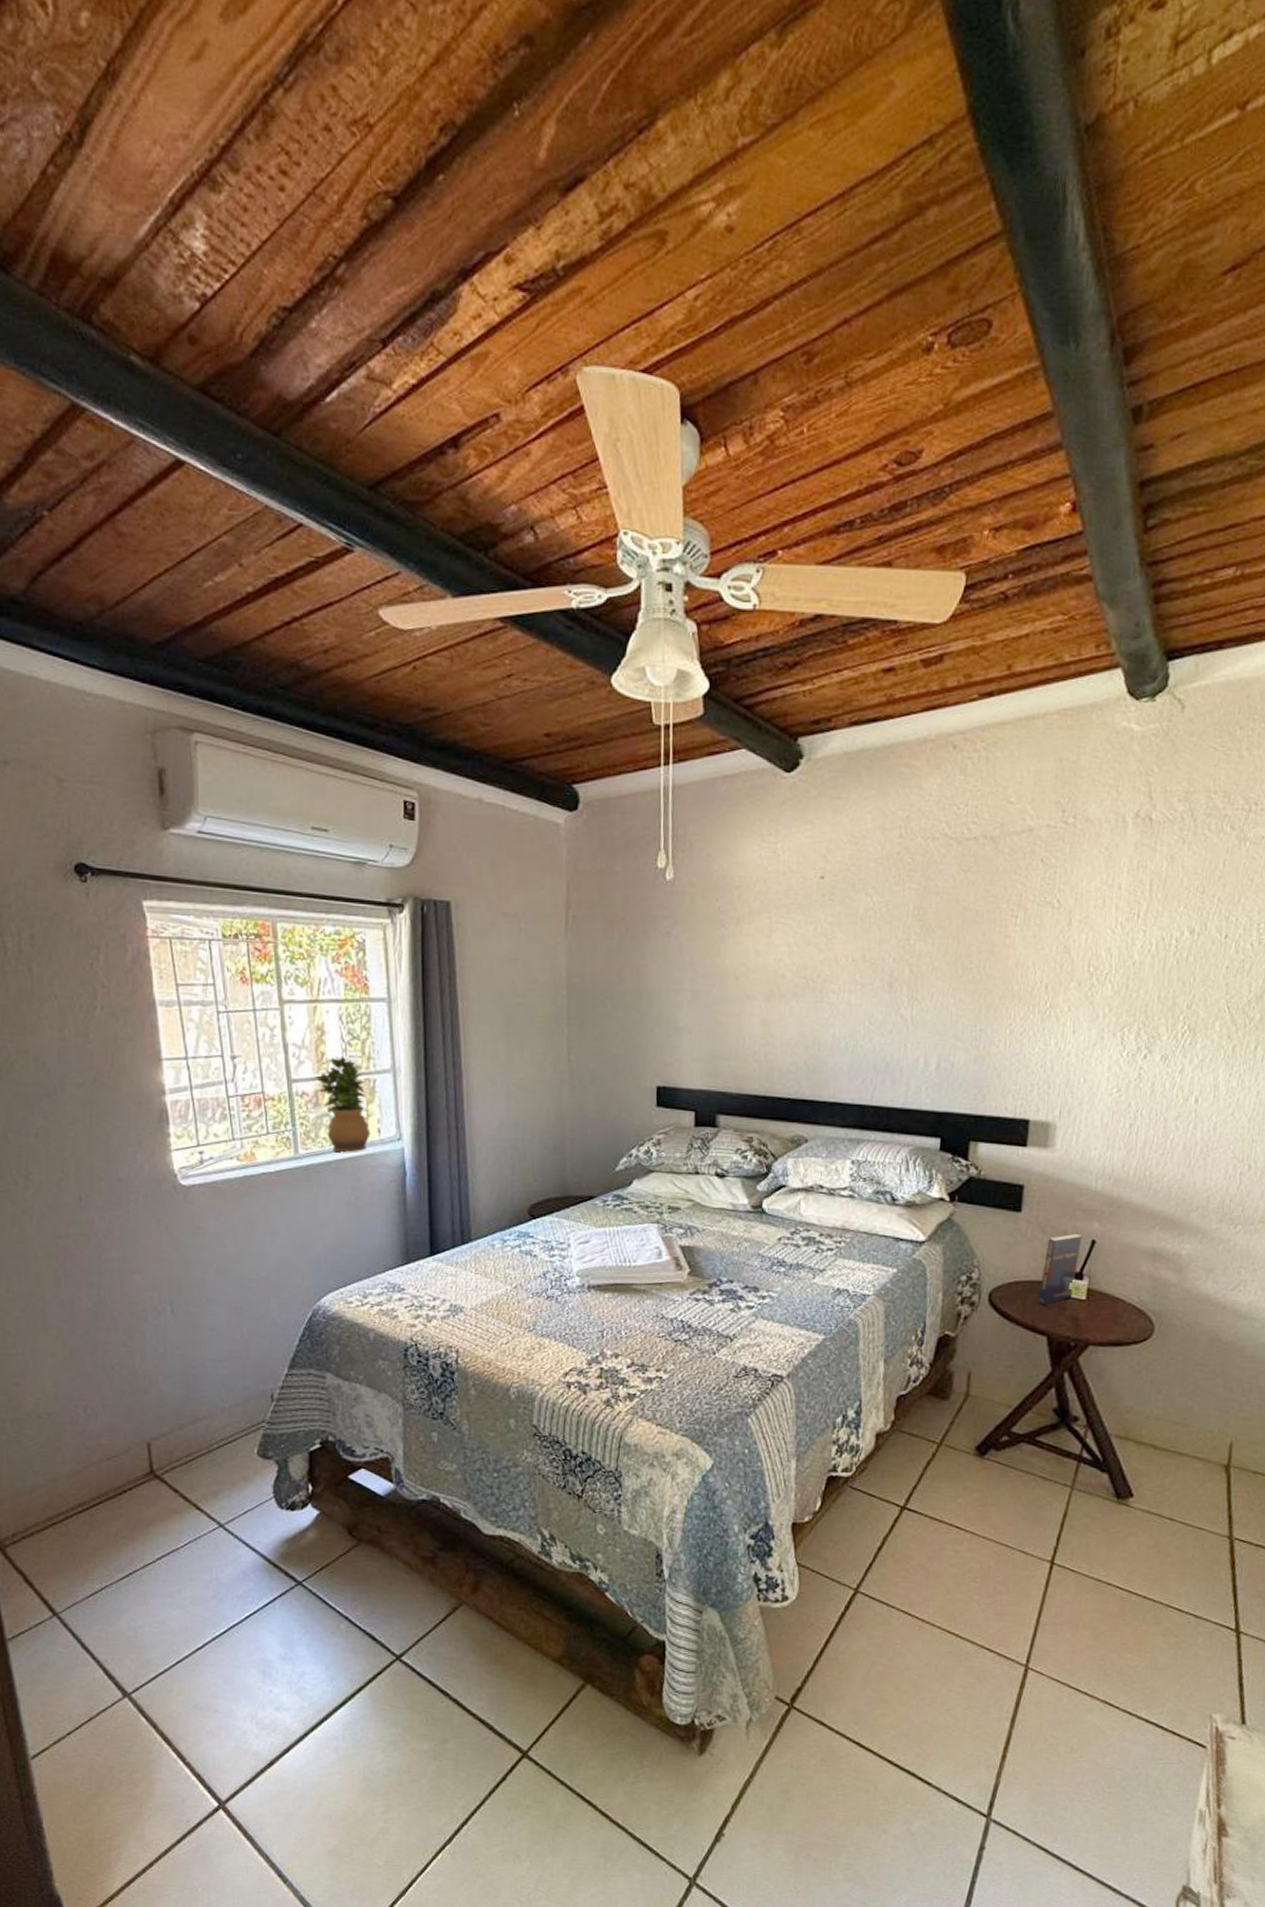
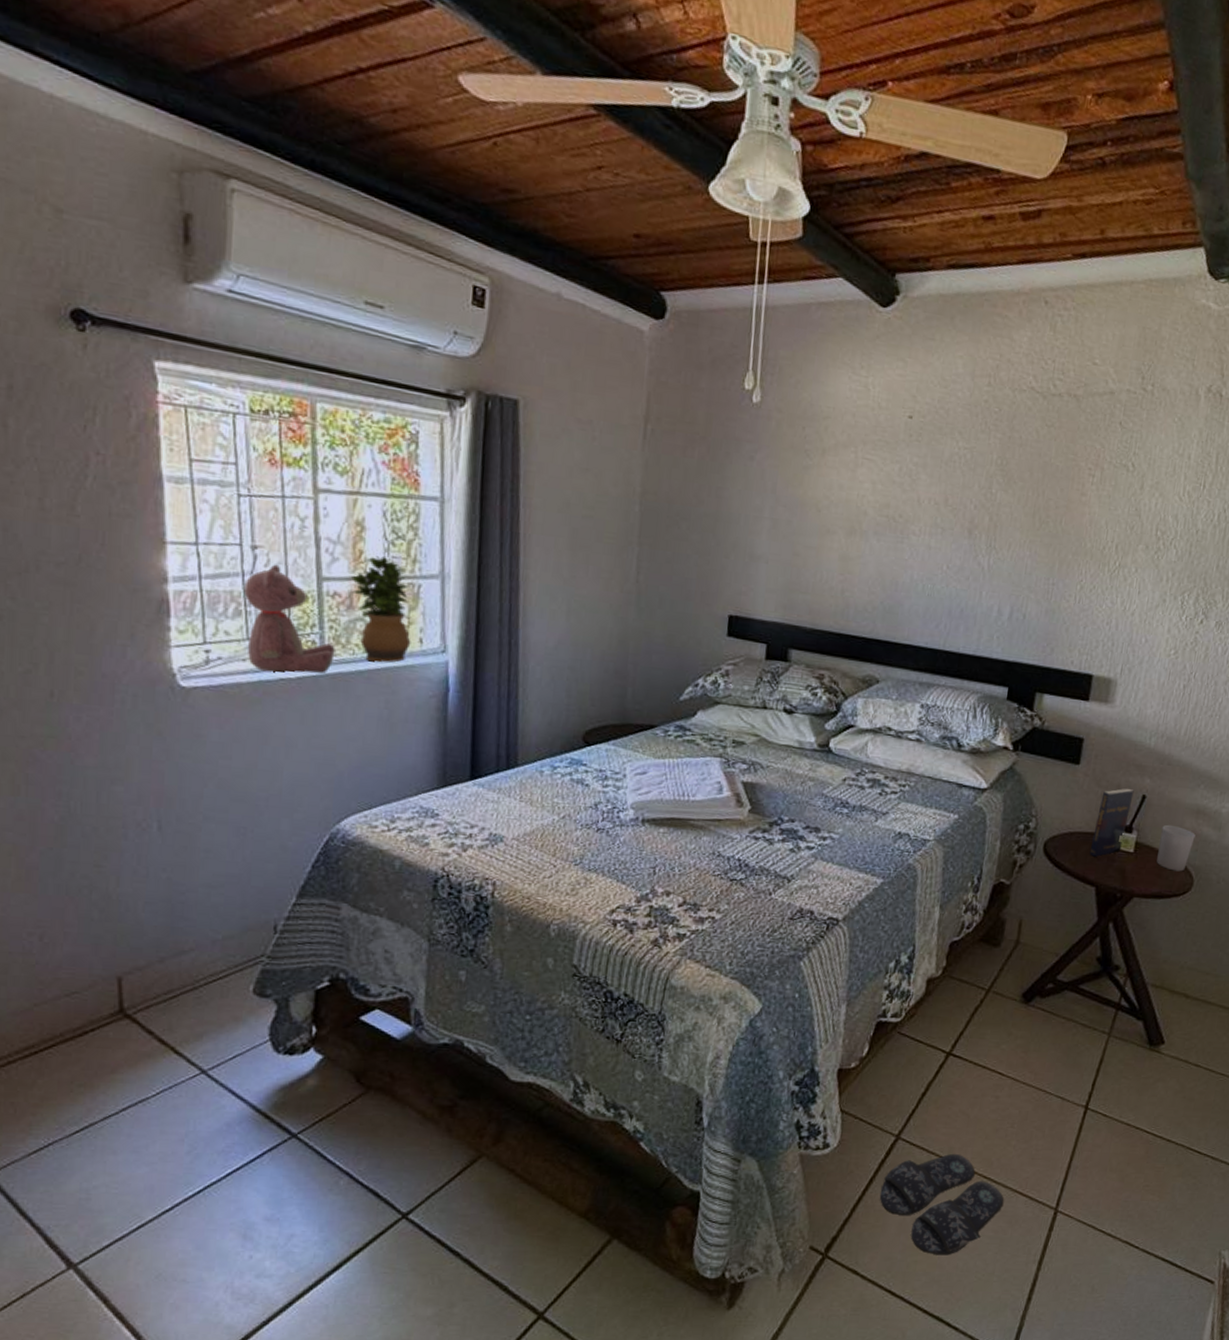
teddy bear: none [227,1071,306,1168] -> present [243,564,335,674]
slippers: none [843,1607,971,1710] -> present [880,1153,1004,1256]
candle holder: none [1112,1269,1153,1318] -> present [1156,824,1196,872]

